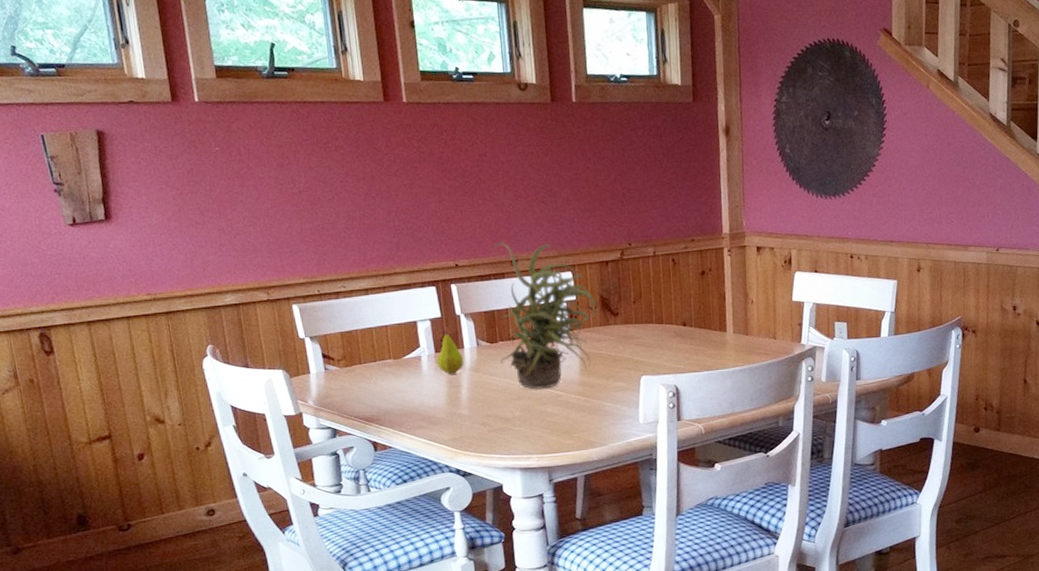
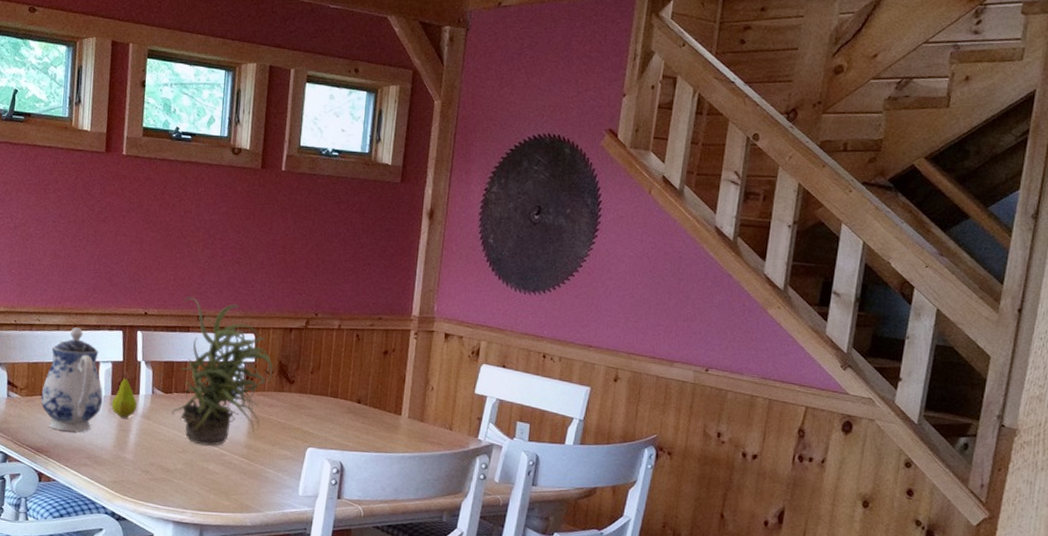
teapot: none [360,289,427,397] -> present [41,327,103,432]

